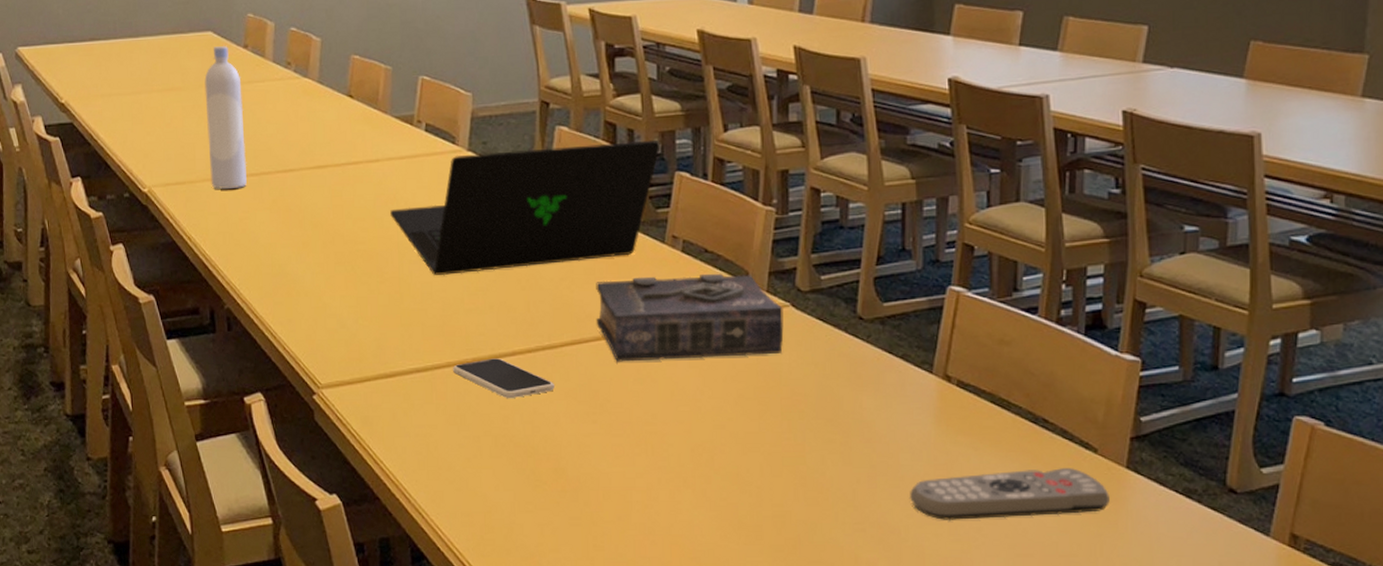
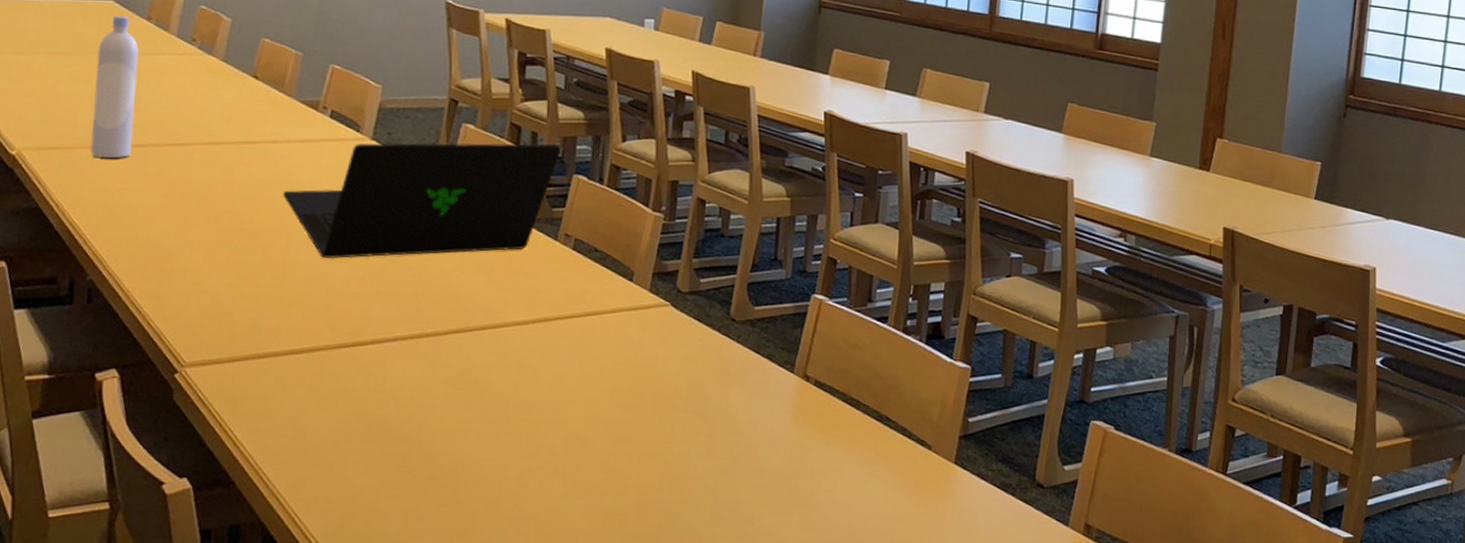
smartphone: present [453,358,554,399] -> none [331,343,435,384]
book: present [596,273,784,362] -> none [482,271,663,352]
remote control: present [910,468,1110,521] -> none [766,463,939,511]

